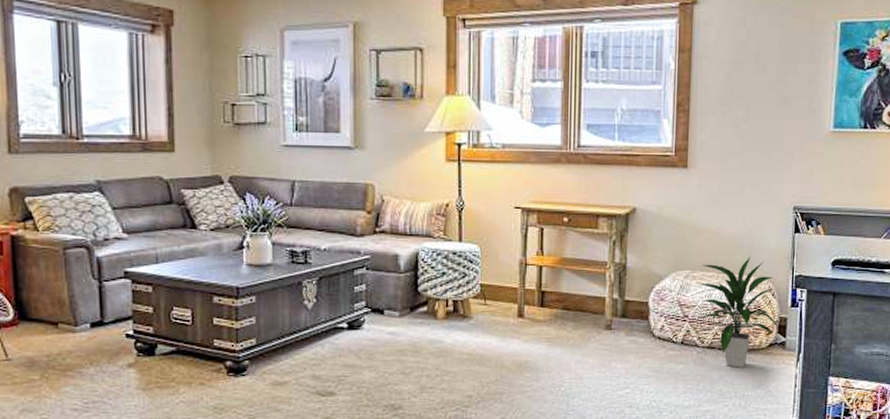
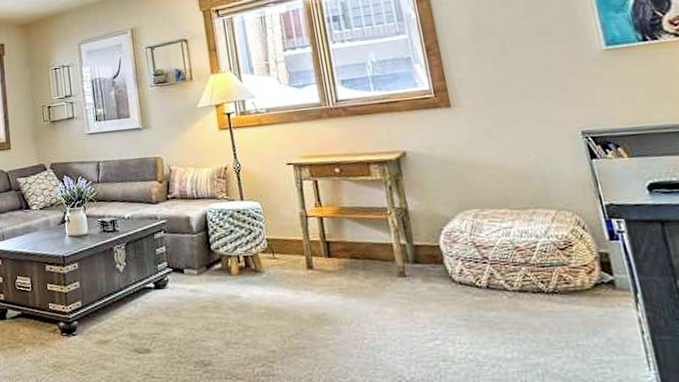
indoor plant: present [698,256,777,368] -> none [490,188,598,313]

